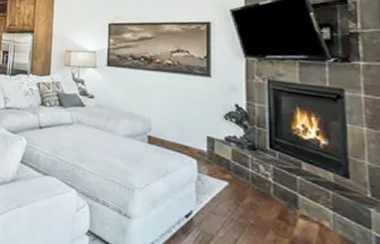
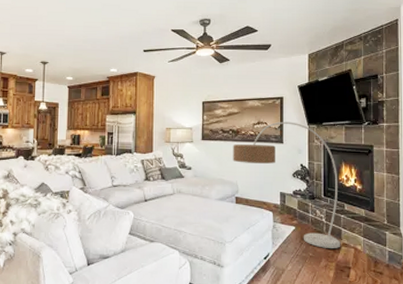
floor lamp: none [145,51,298,220] -> present [233,121,341,248]

